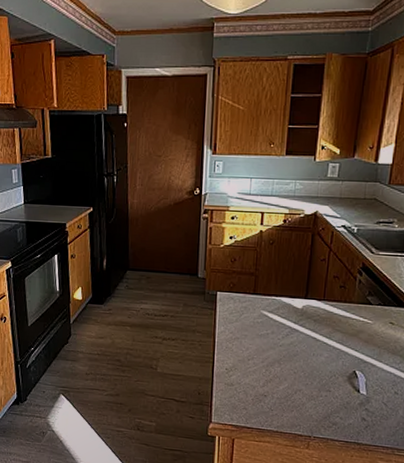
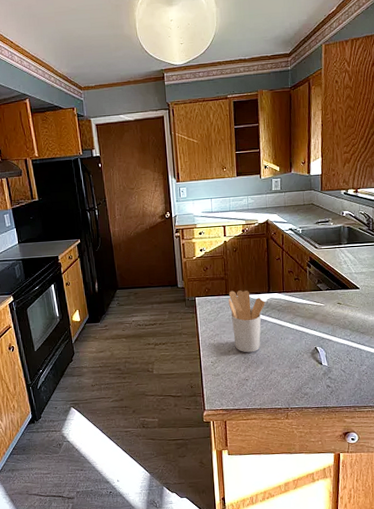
utensil holder: none [256,290,300,366] -> present [228,290,265,353]

